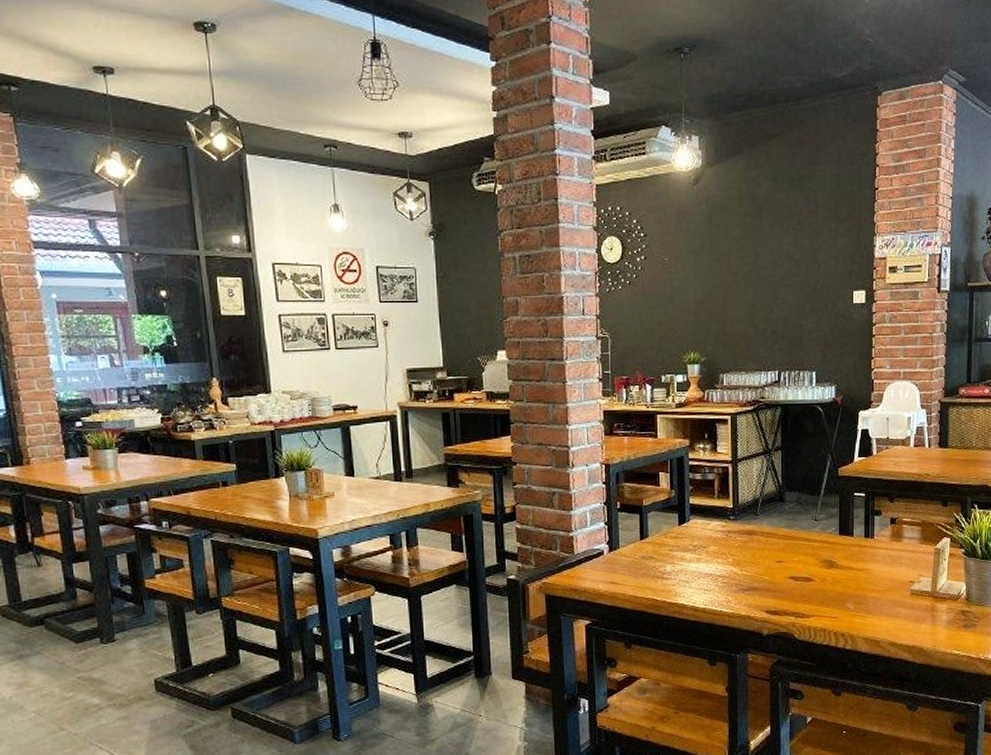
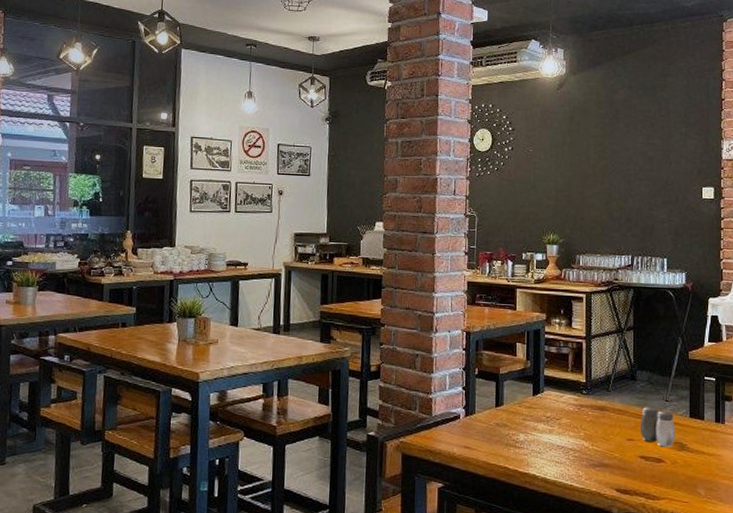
salt and pepper shaker: none [789,528,824,566] -> present [640,407,675,447]

